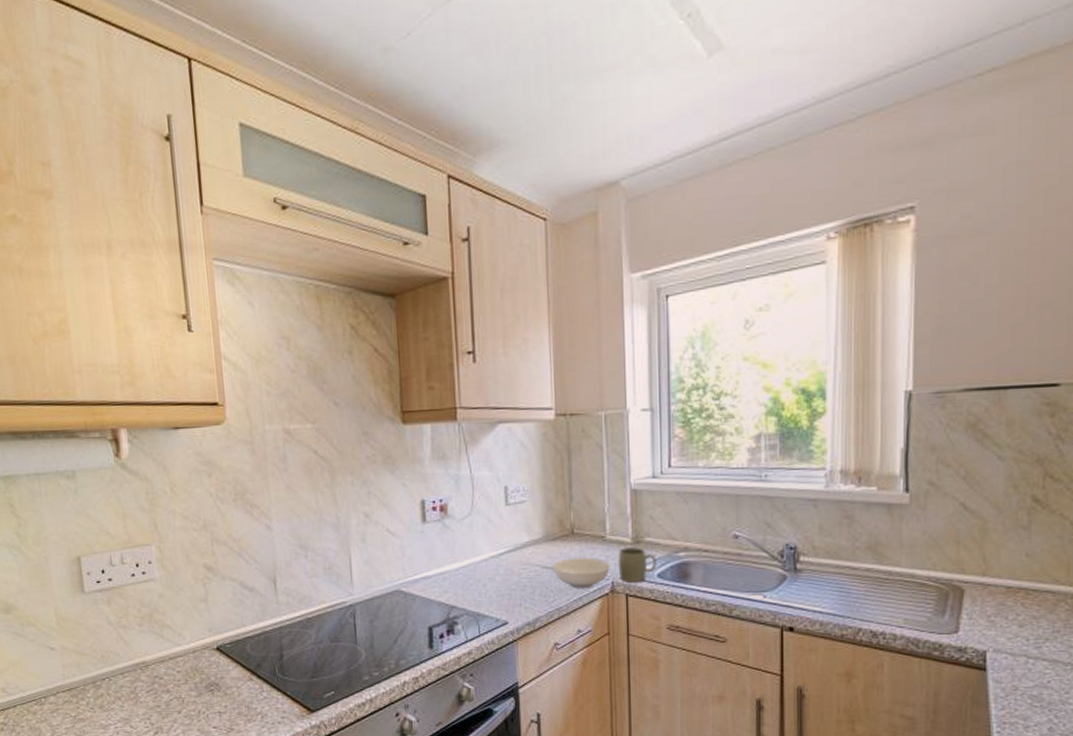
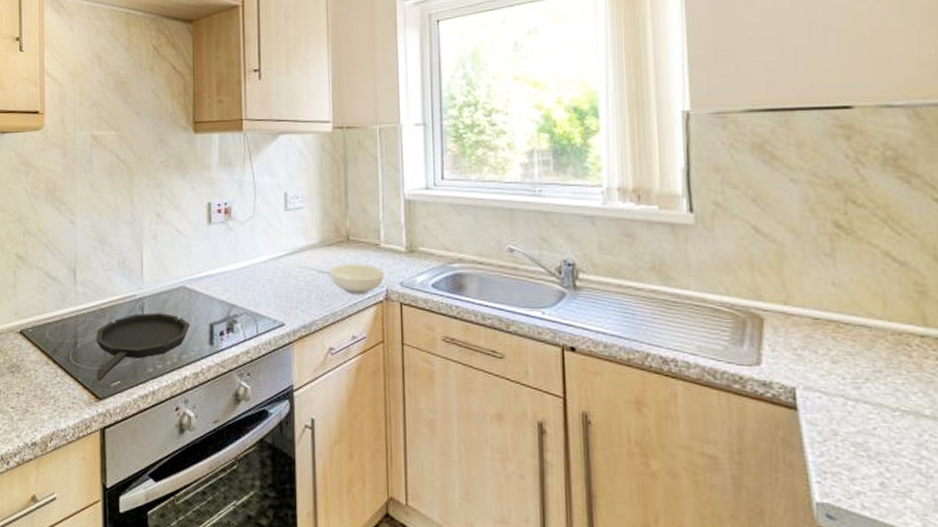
frying pan: none [304,619,408,692] -> present [96,313,191,380]
mug: present [617,547,657,582] -> none [392,256,431,291]

